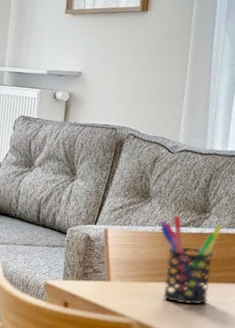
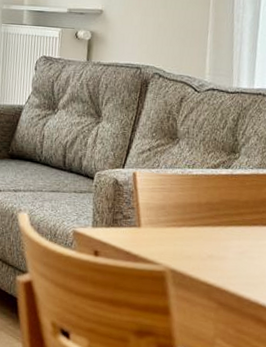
pen holder: present [159,215,223,305] -> none [189,156,253,250]

